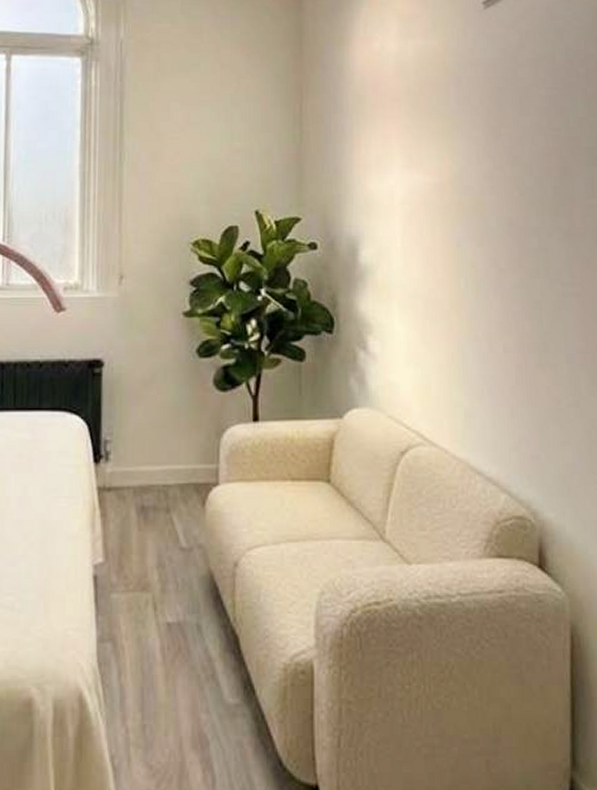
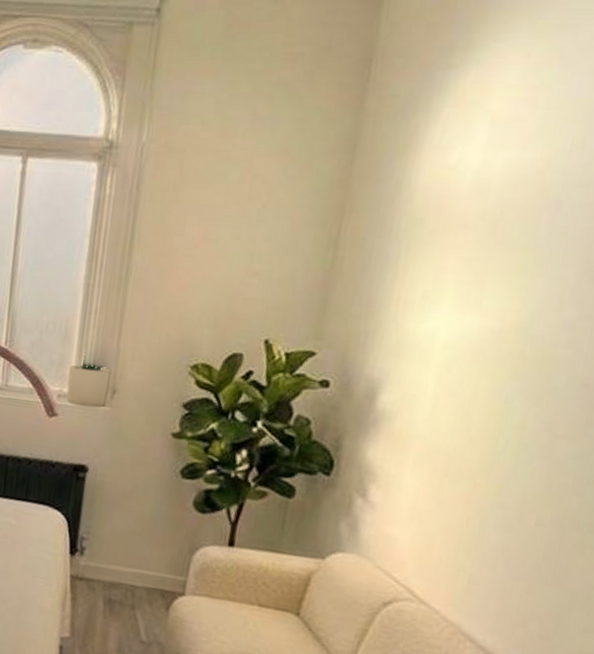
planter: none [73,252,115,297] -> present [67,363,111,408]

